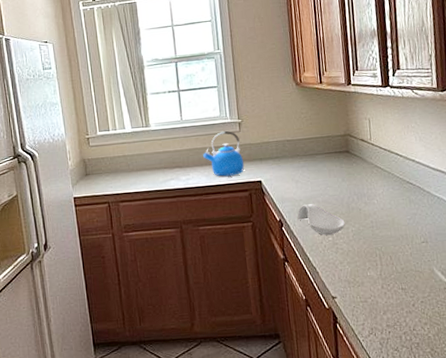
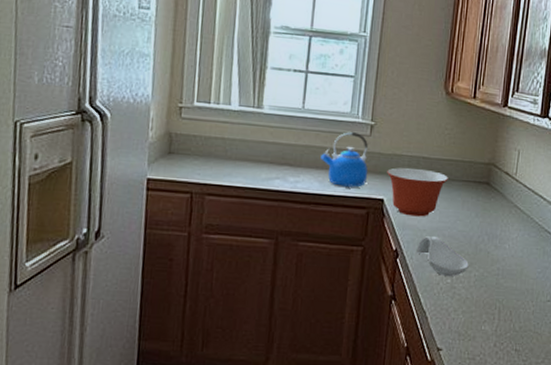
mixing bowl: none [259,150,312,191] -> present [387,167,448,217]

